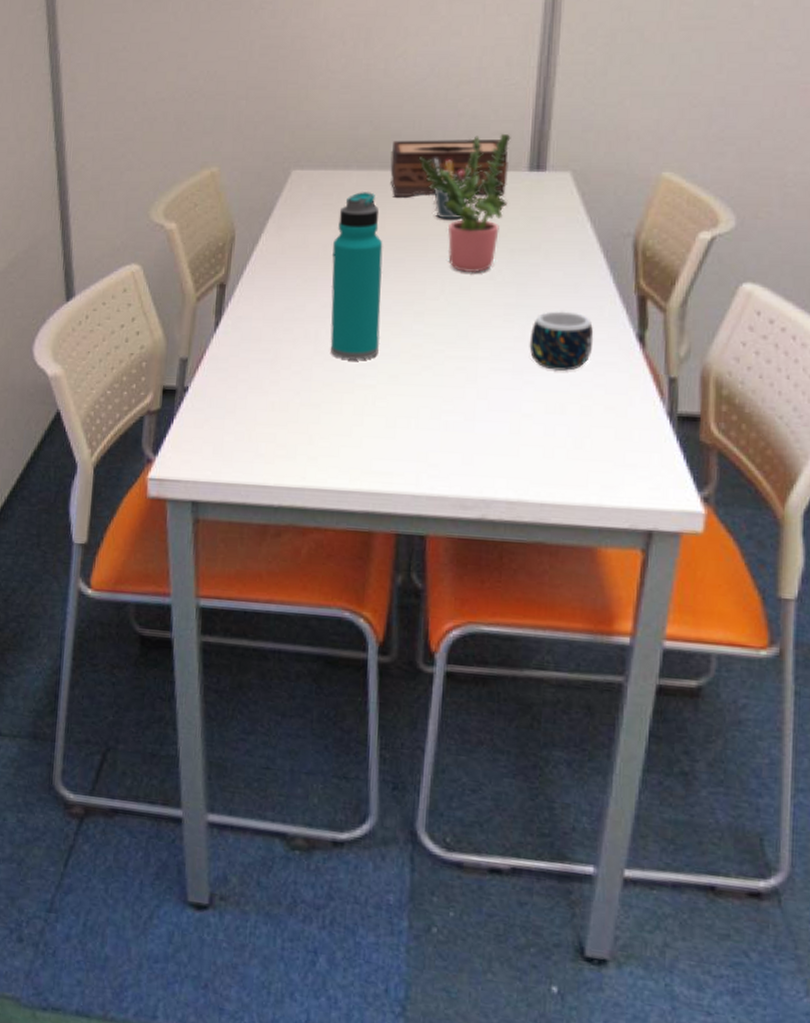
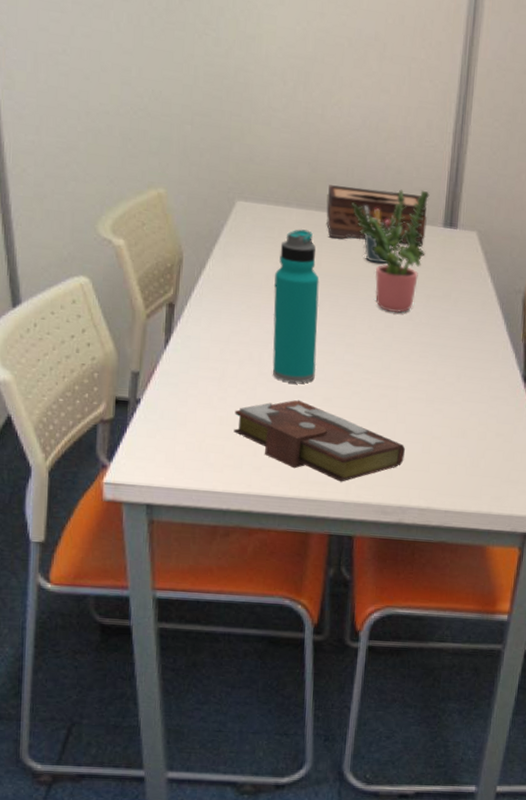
book: none [287,378,489,472] -> present [234,399,406,482]
mug: present [529,310,594,372] -> none [439,351,490,403]

